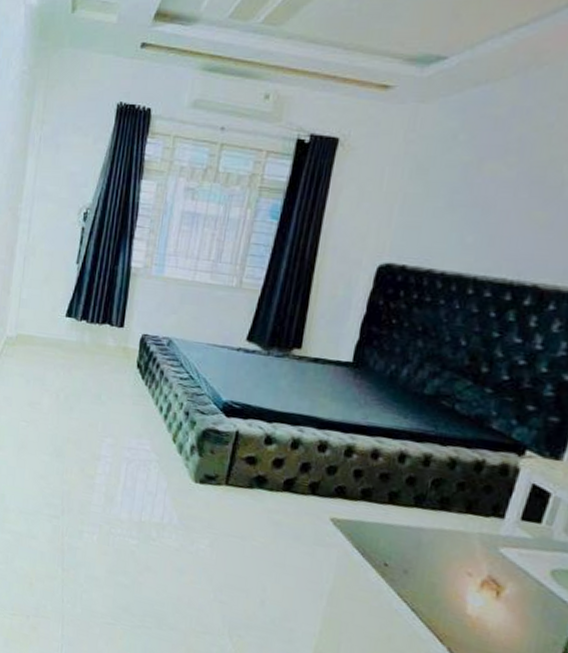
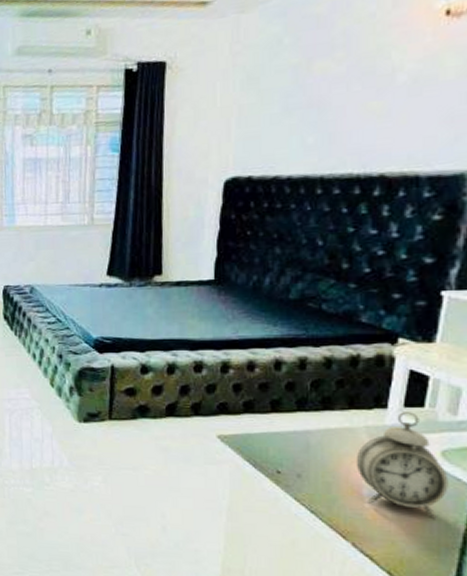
alarm clock: none [464,524,554,637] -> present [356,412,449,519]

